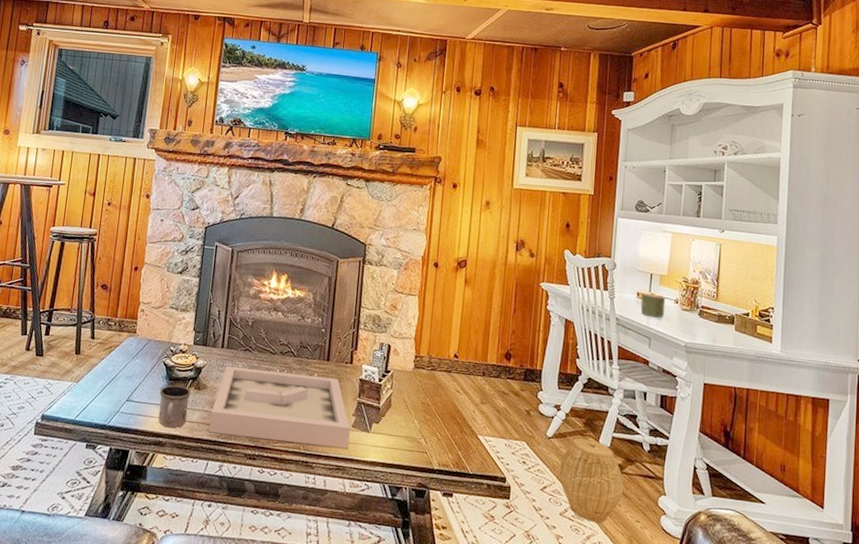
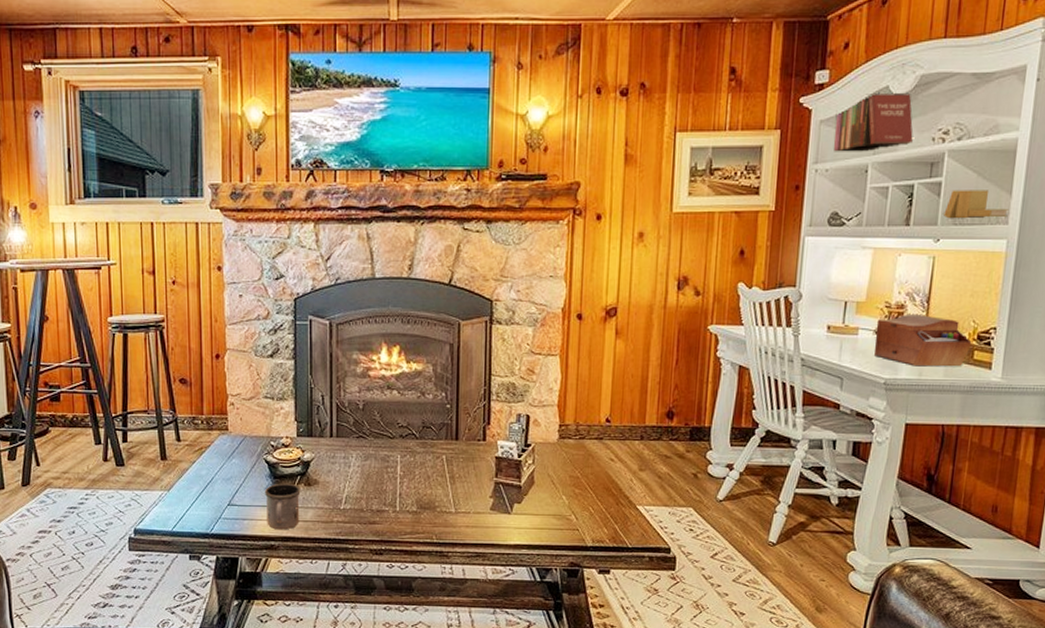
decorative tray: present [209,366,351,449] -> none [326,456,488,534]
woven basket: present [559,438,624,523] -> none [732,498,807,585]
books: none [639,112,700,157] -> present [834,94,913,152]
mug: present [640,292,666,319] -> none [831,325,863,355]
sewing box: none [675,289,755,338] -> present [873,315,972,367]
books: none [726,192,777,219] -> present [943,190,1008,219]

